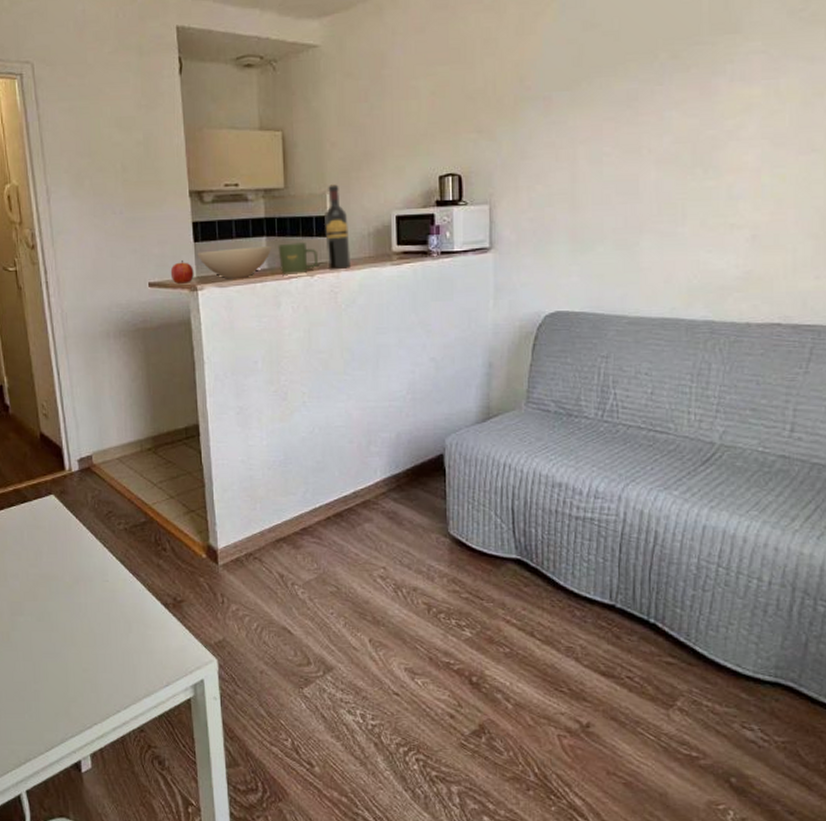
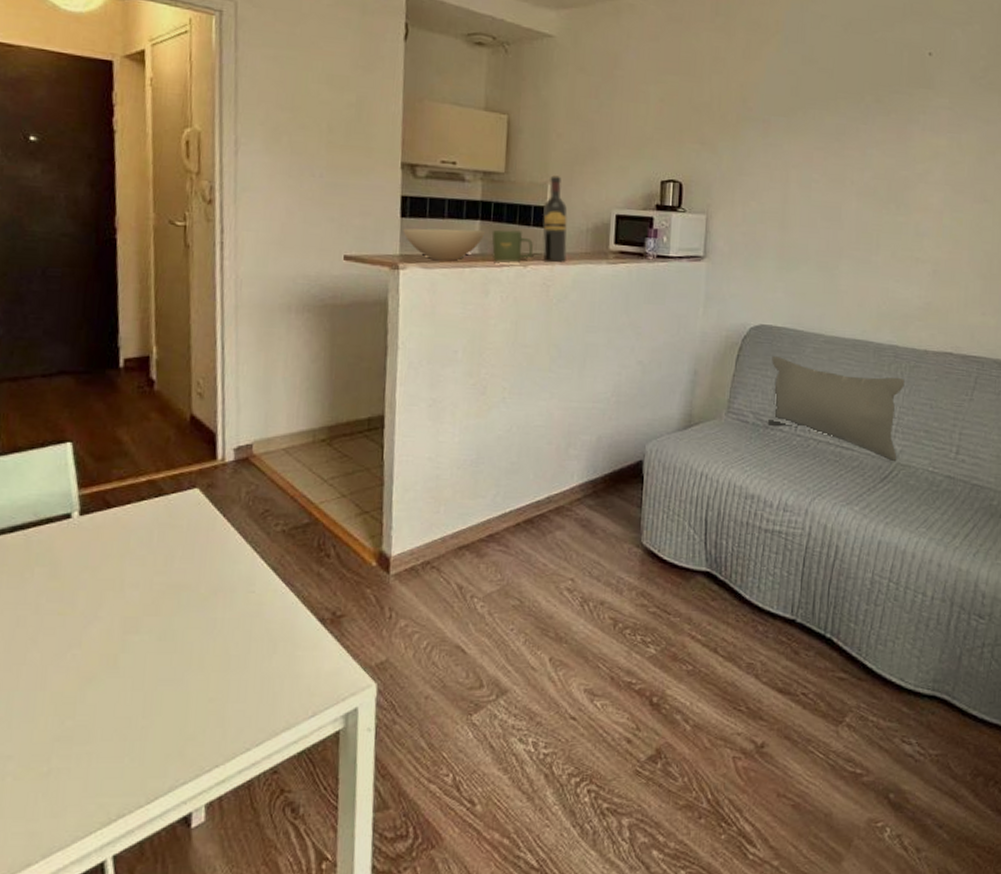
fruit: present [170,260,194,285] -> none [370,235,398,262]
cushion: none [570,343,724,444] -> present [767,356,905,462]

